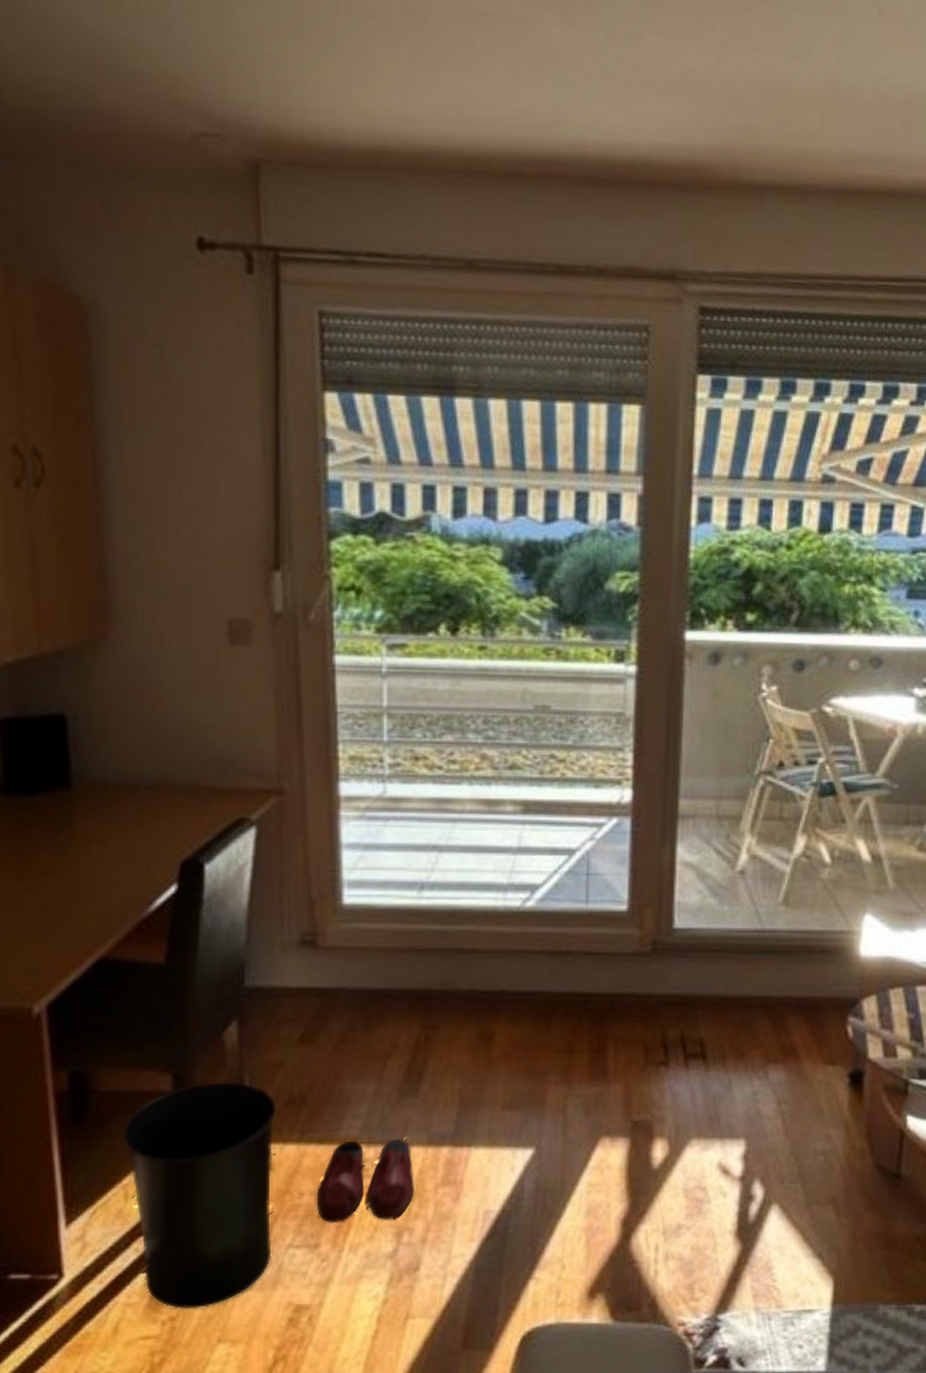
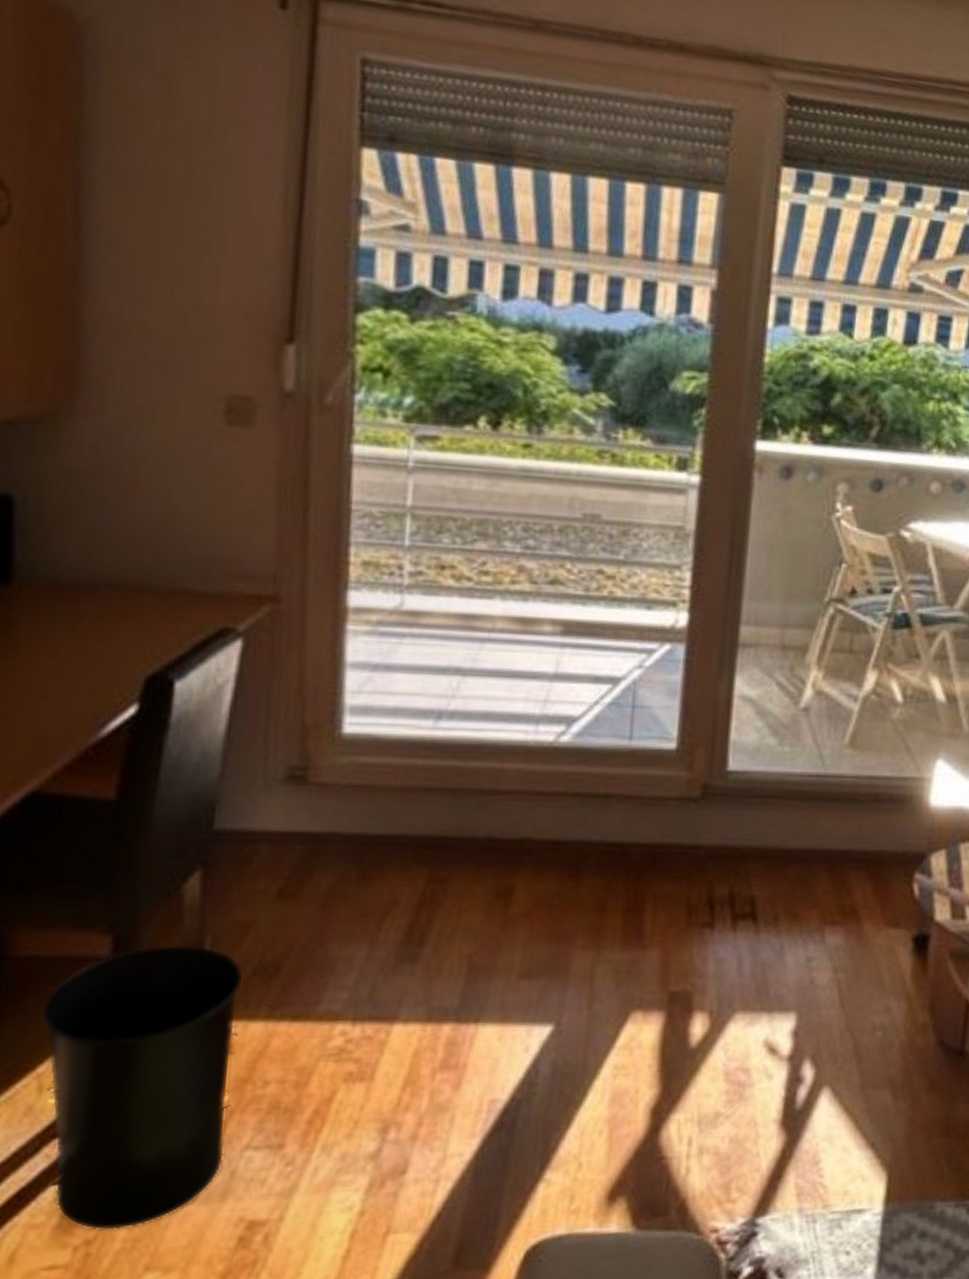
slippers: present [316,1138,416,1224] -> none [284,1013,408,1119]

